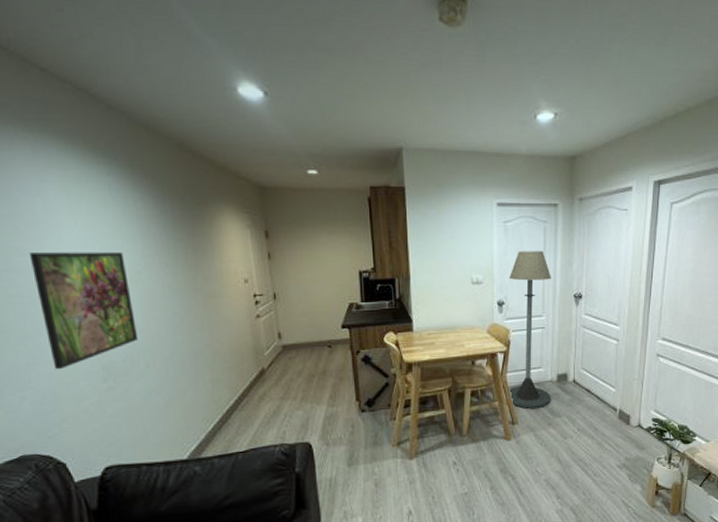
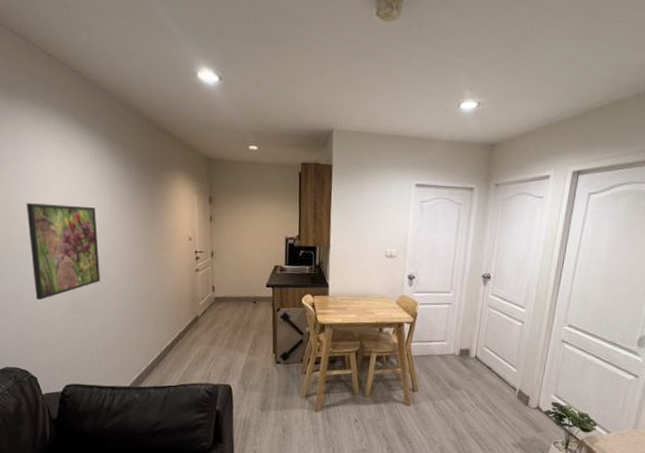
floor lamp: present [509,251,551,409] -> none [412,230,462,379]

